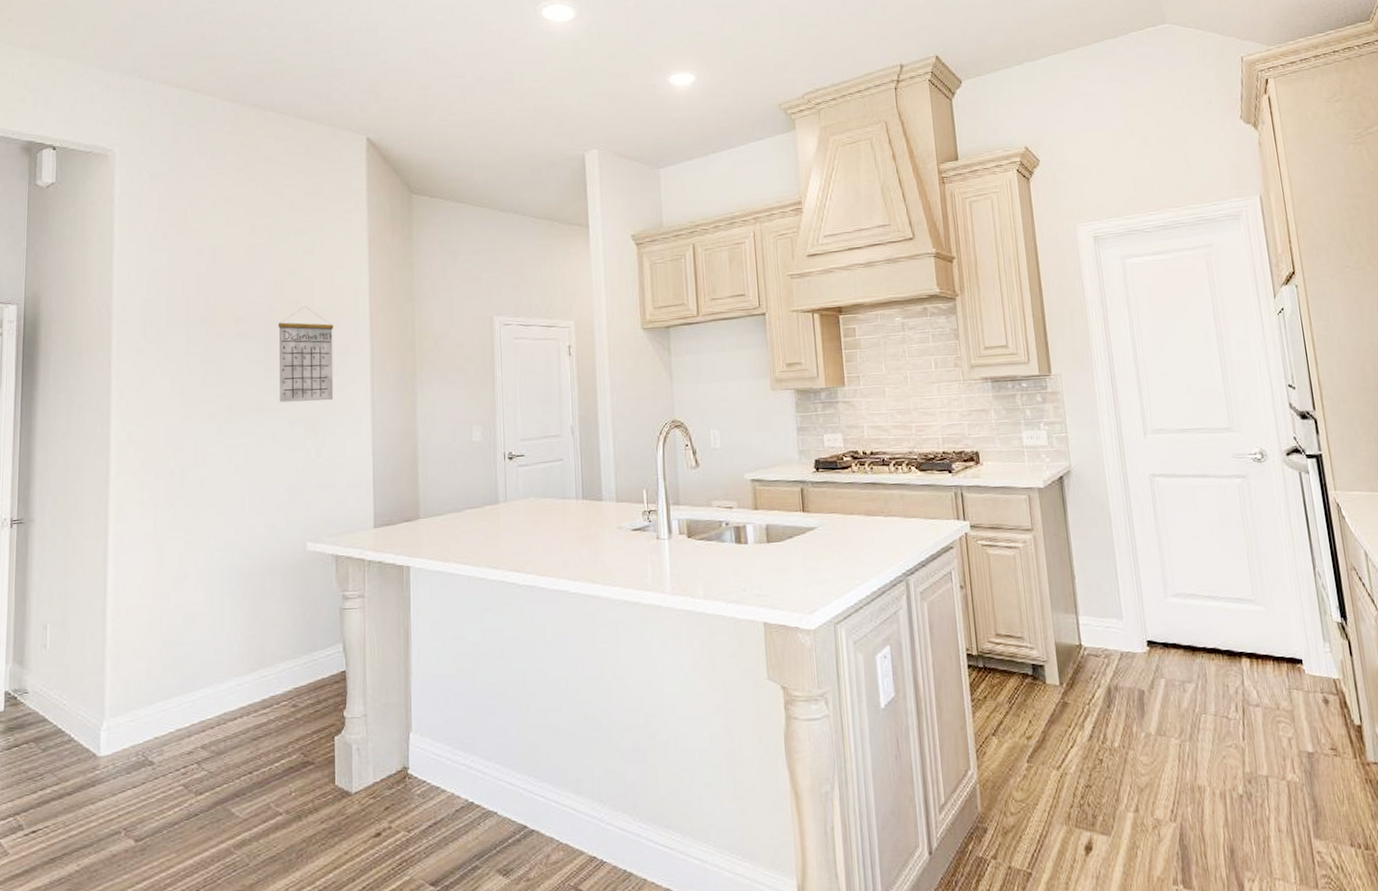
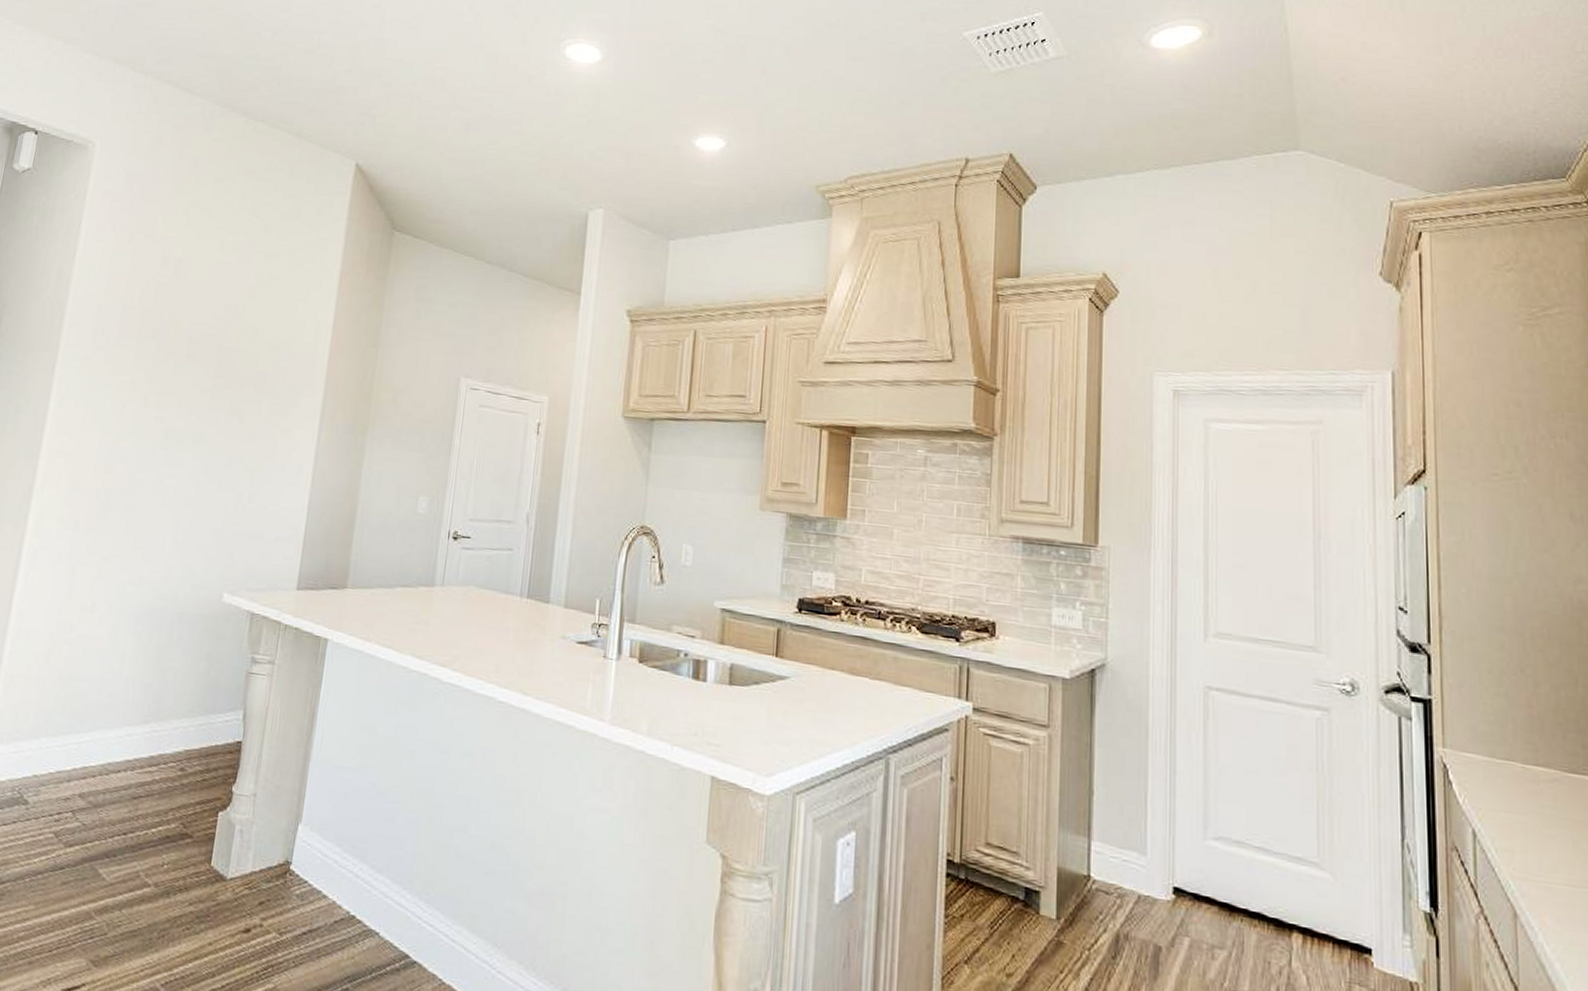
calendar: present [278,306,334,402] -> none [220,336,290,443]

